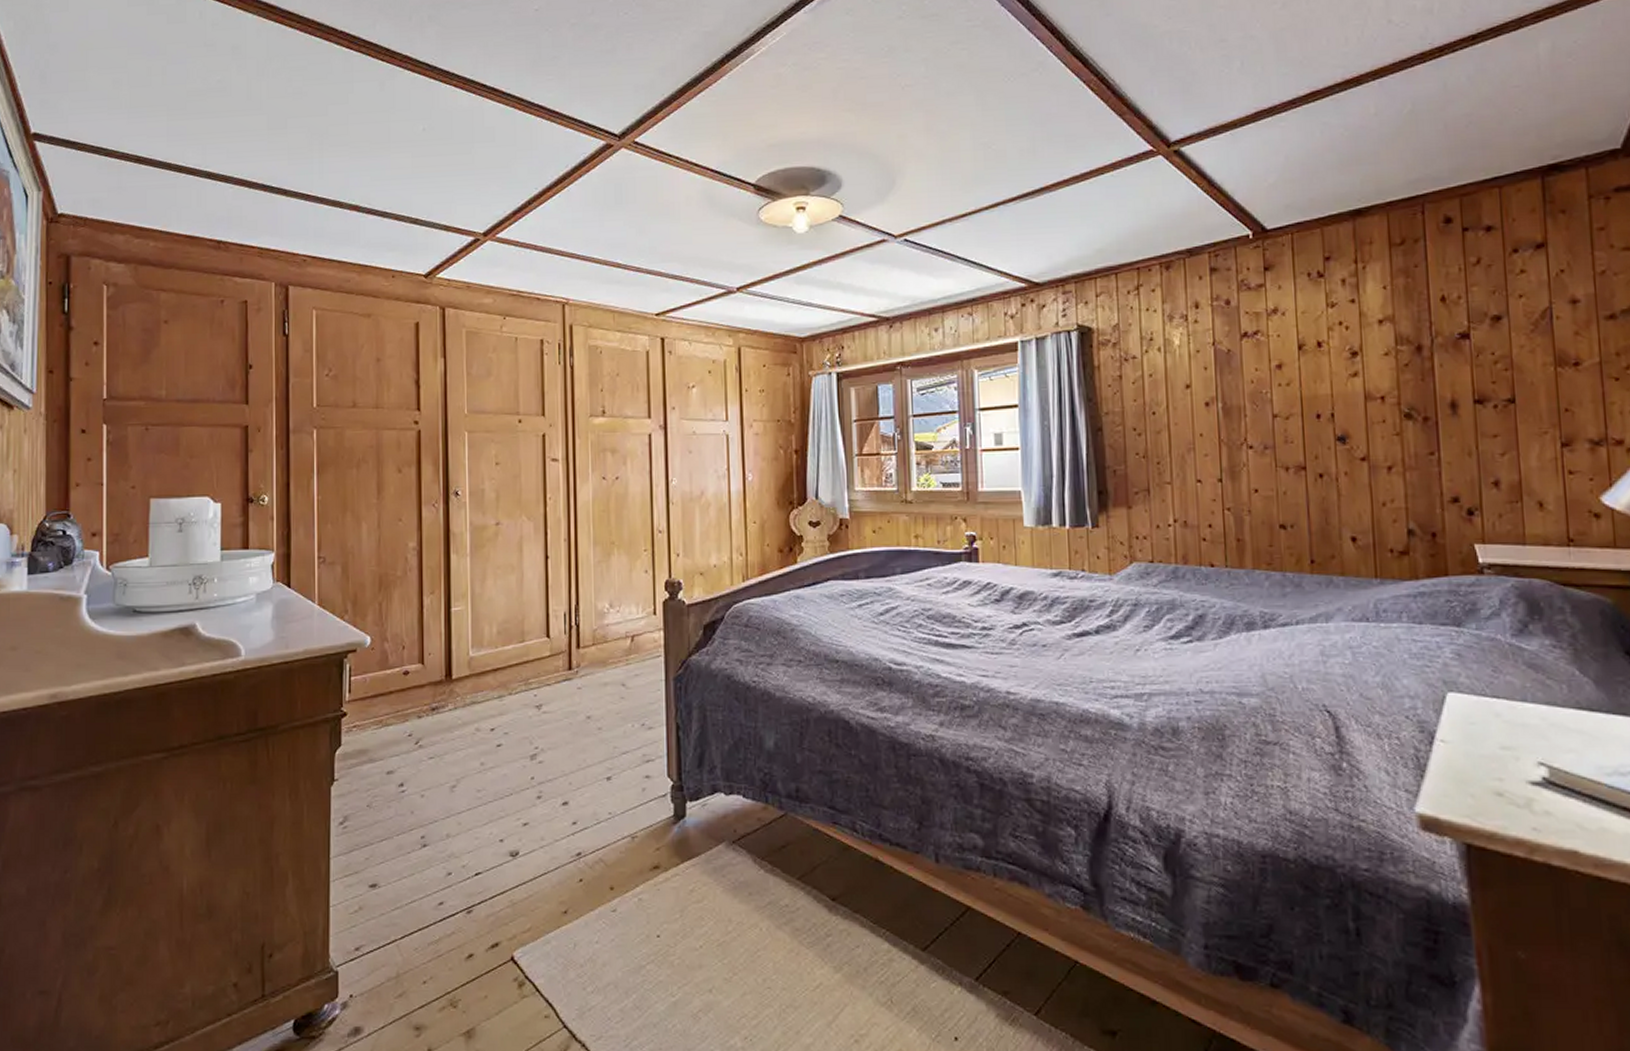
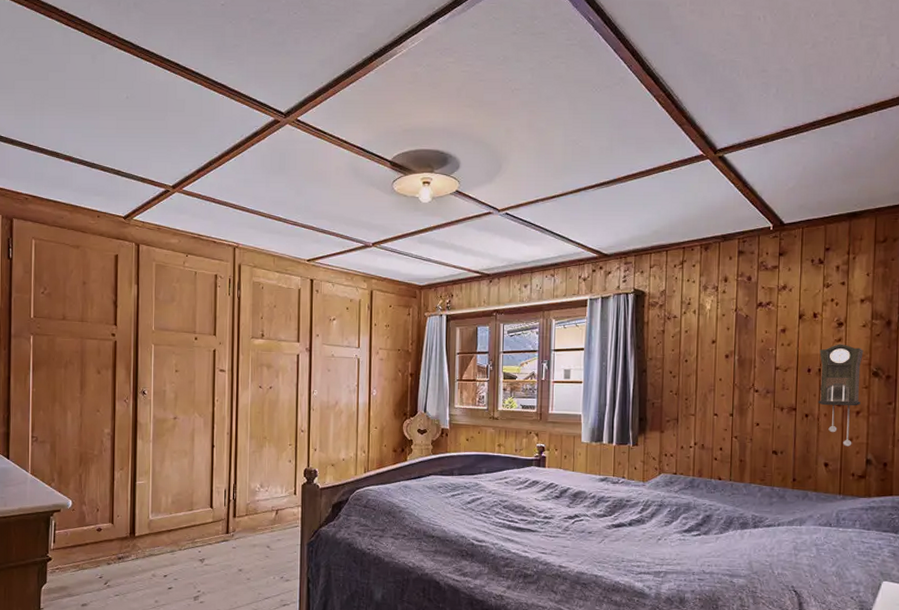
pendulum clock: none [1330,379,1392,514] -> present [818,344,864,447]

